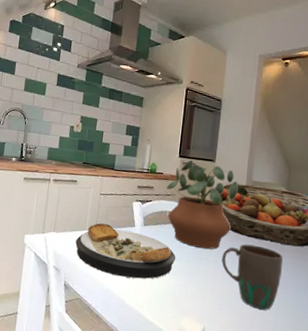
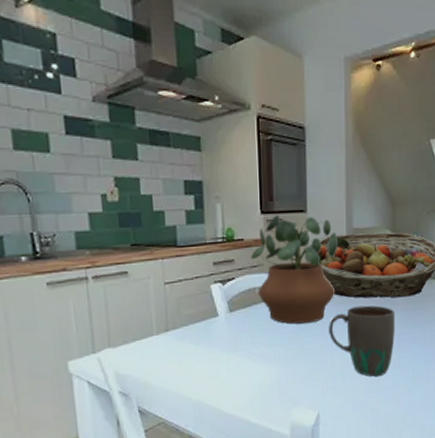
plate: present [75,223,175,279] -> none [142,321,275,383]

